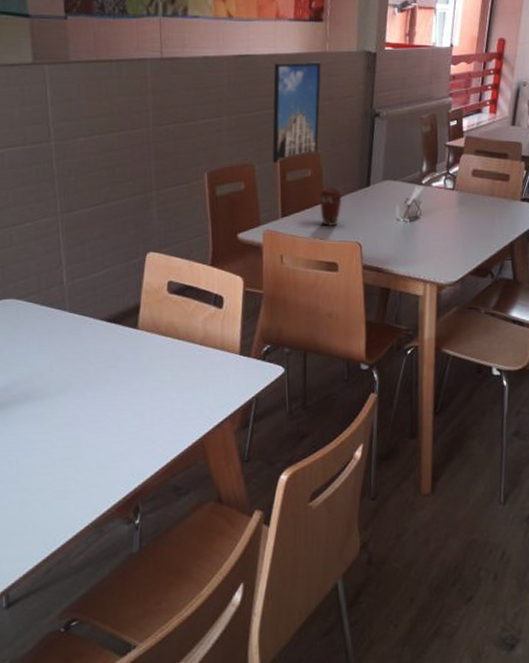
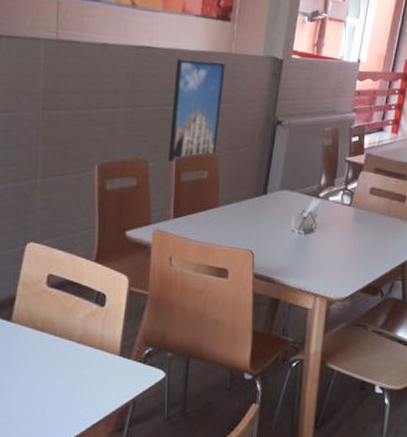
coffee cup: present [319,186,343,227] -> none [214,191,239,232]

